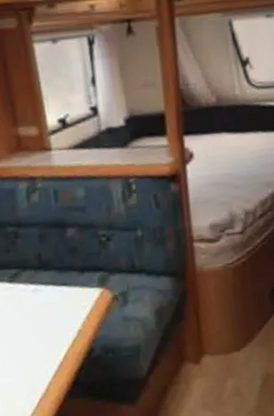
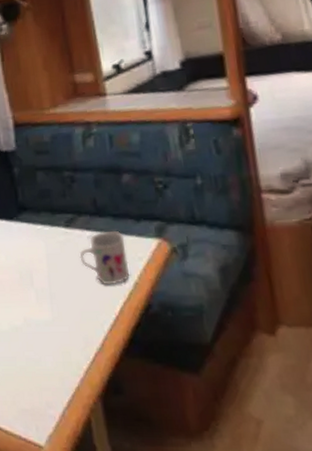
mug: none [24,283,74,334] -> present [80,230,130,285]

